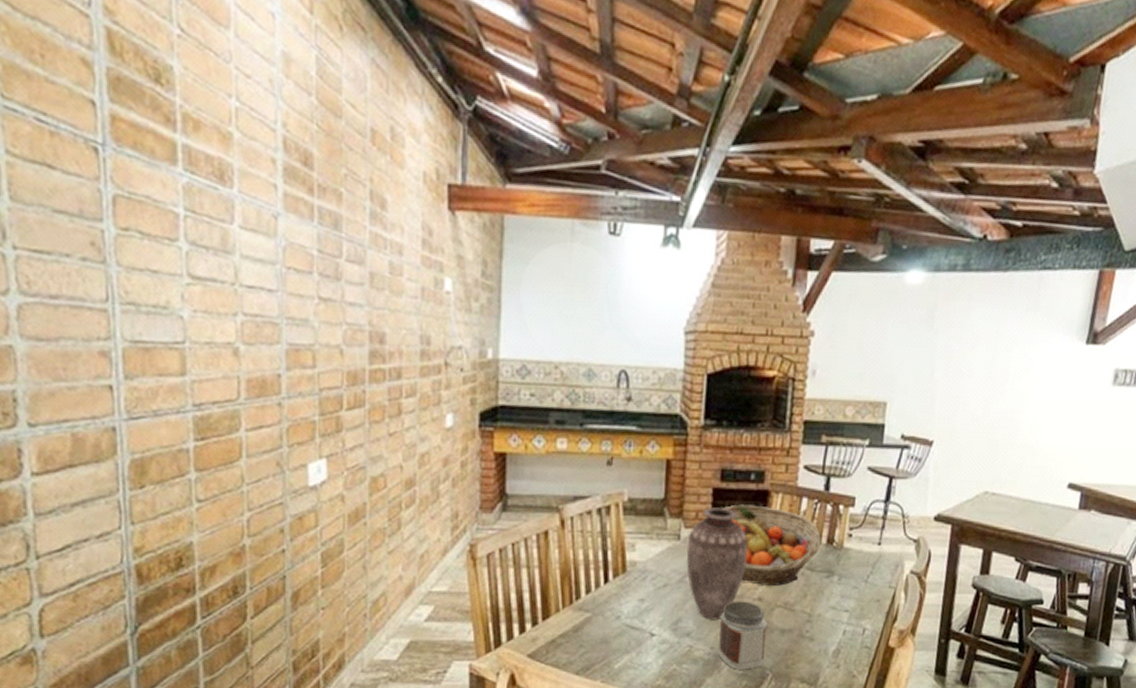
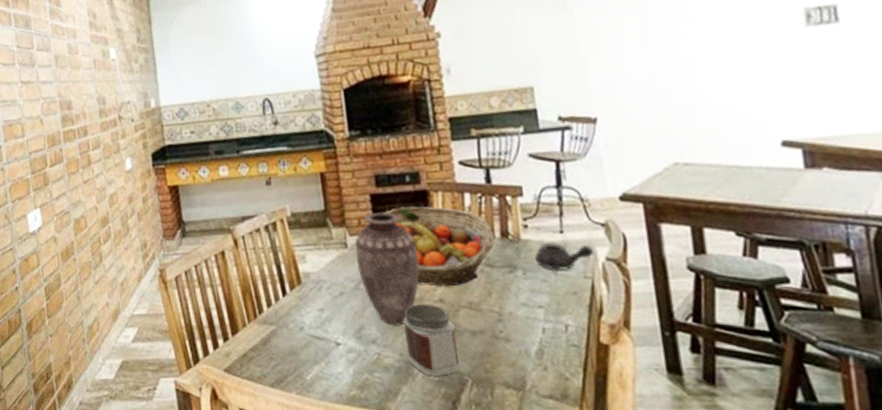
teapot: none [851,553,902,579] -> present [534,243,594,271]

